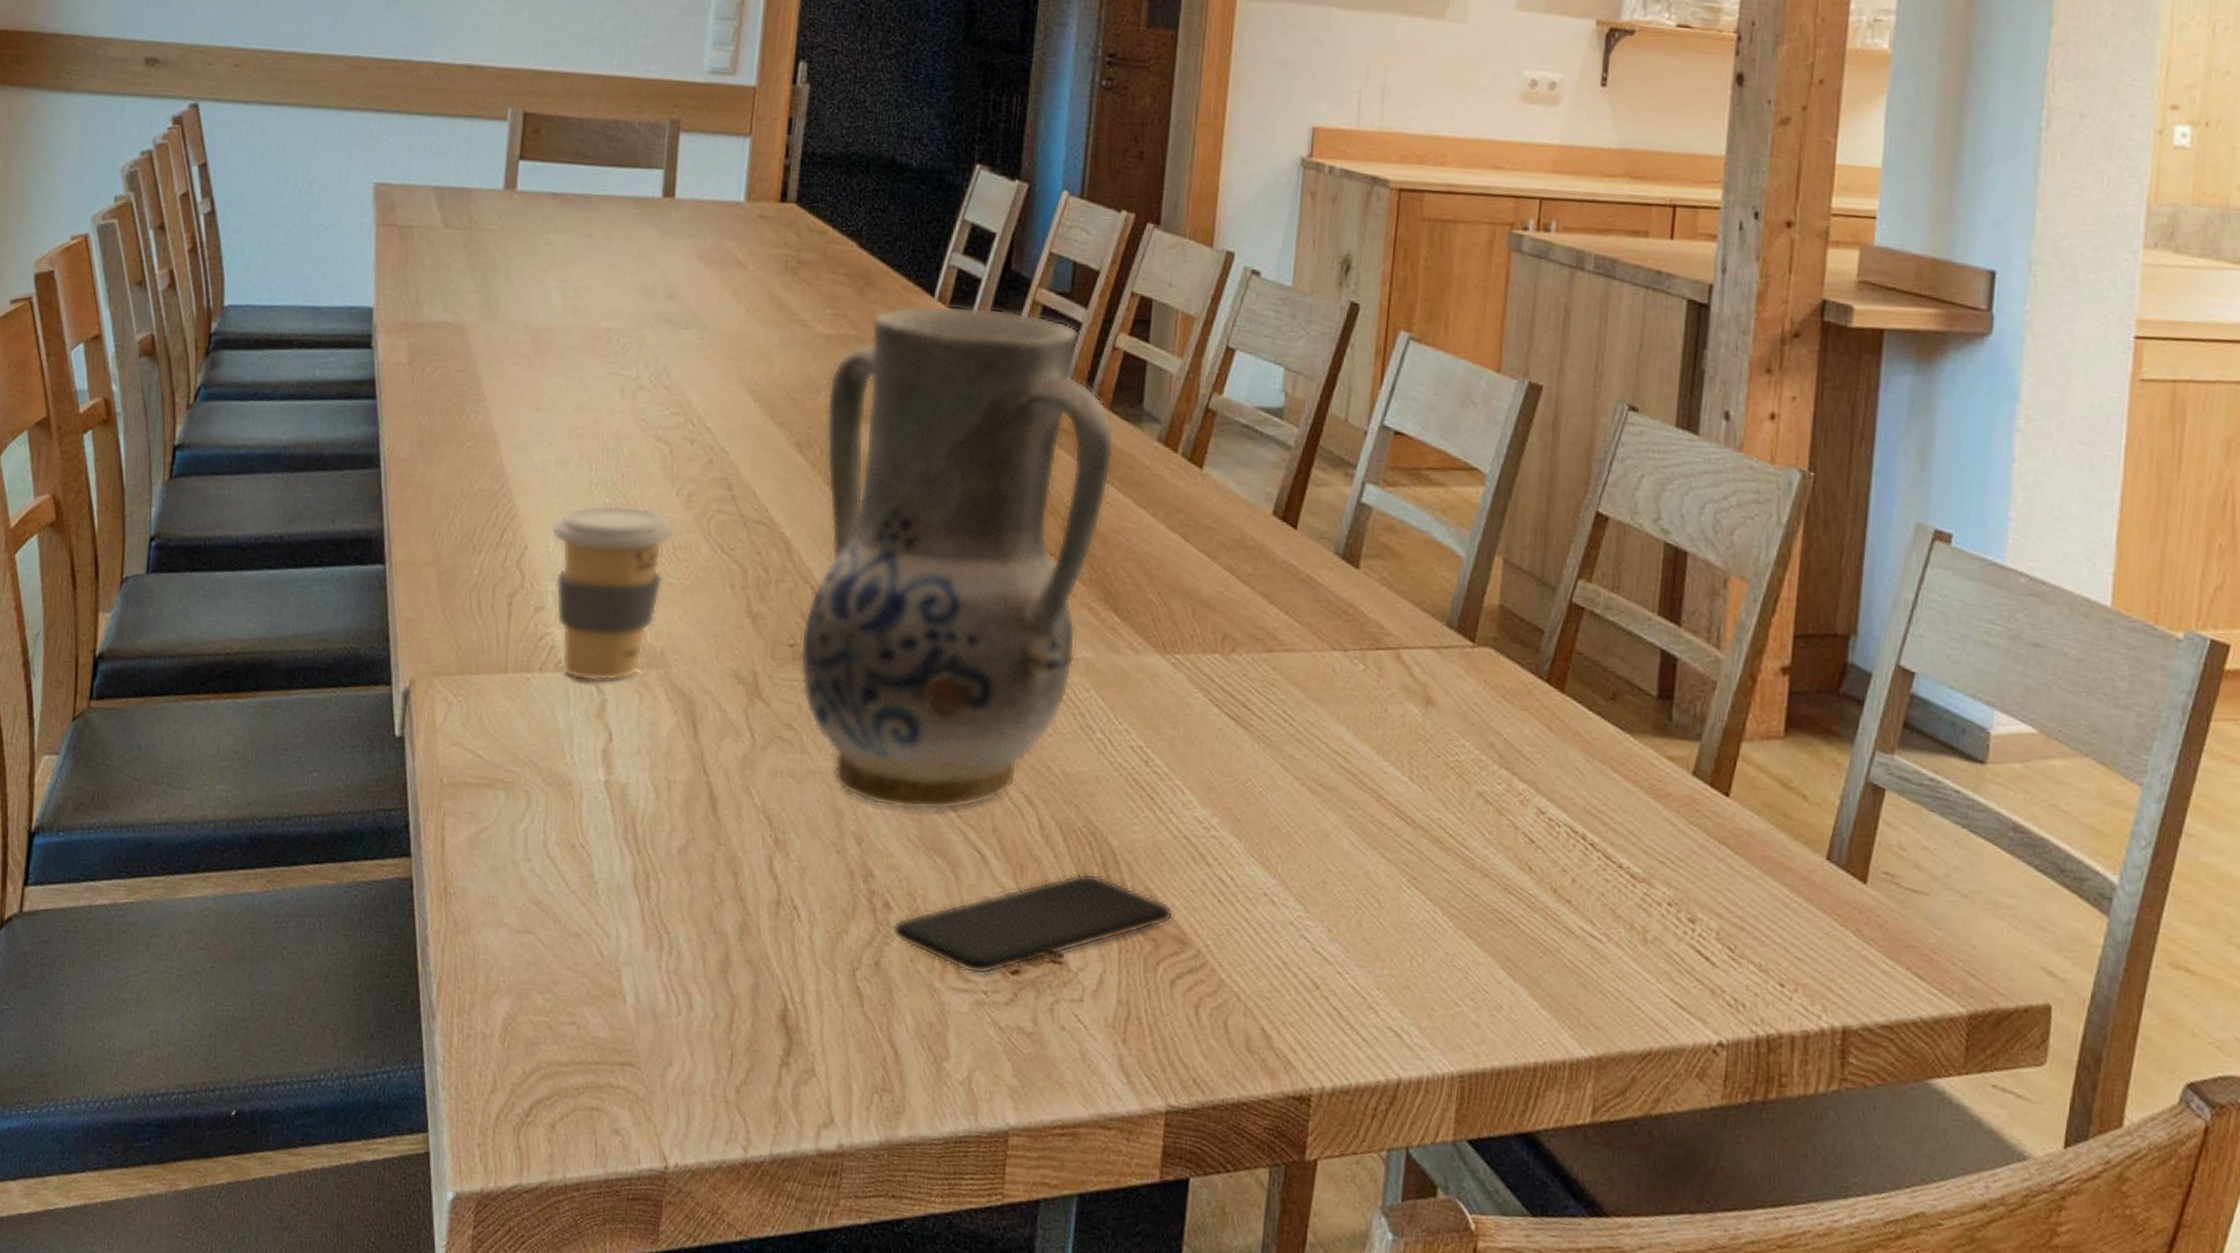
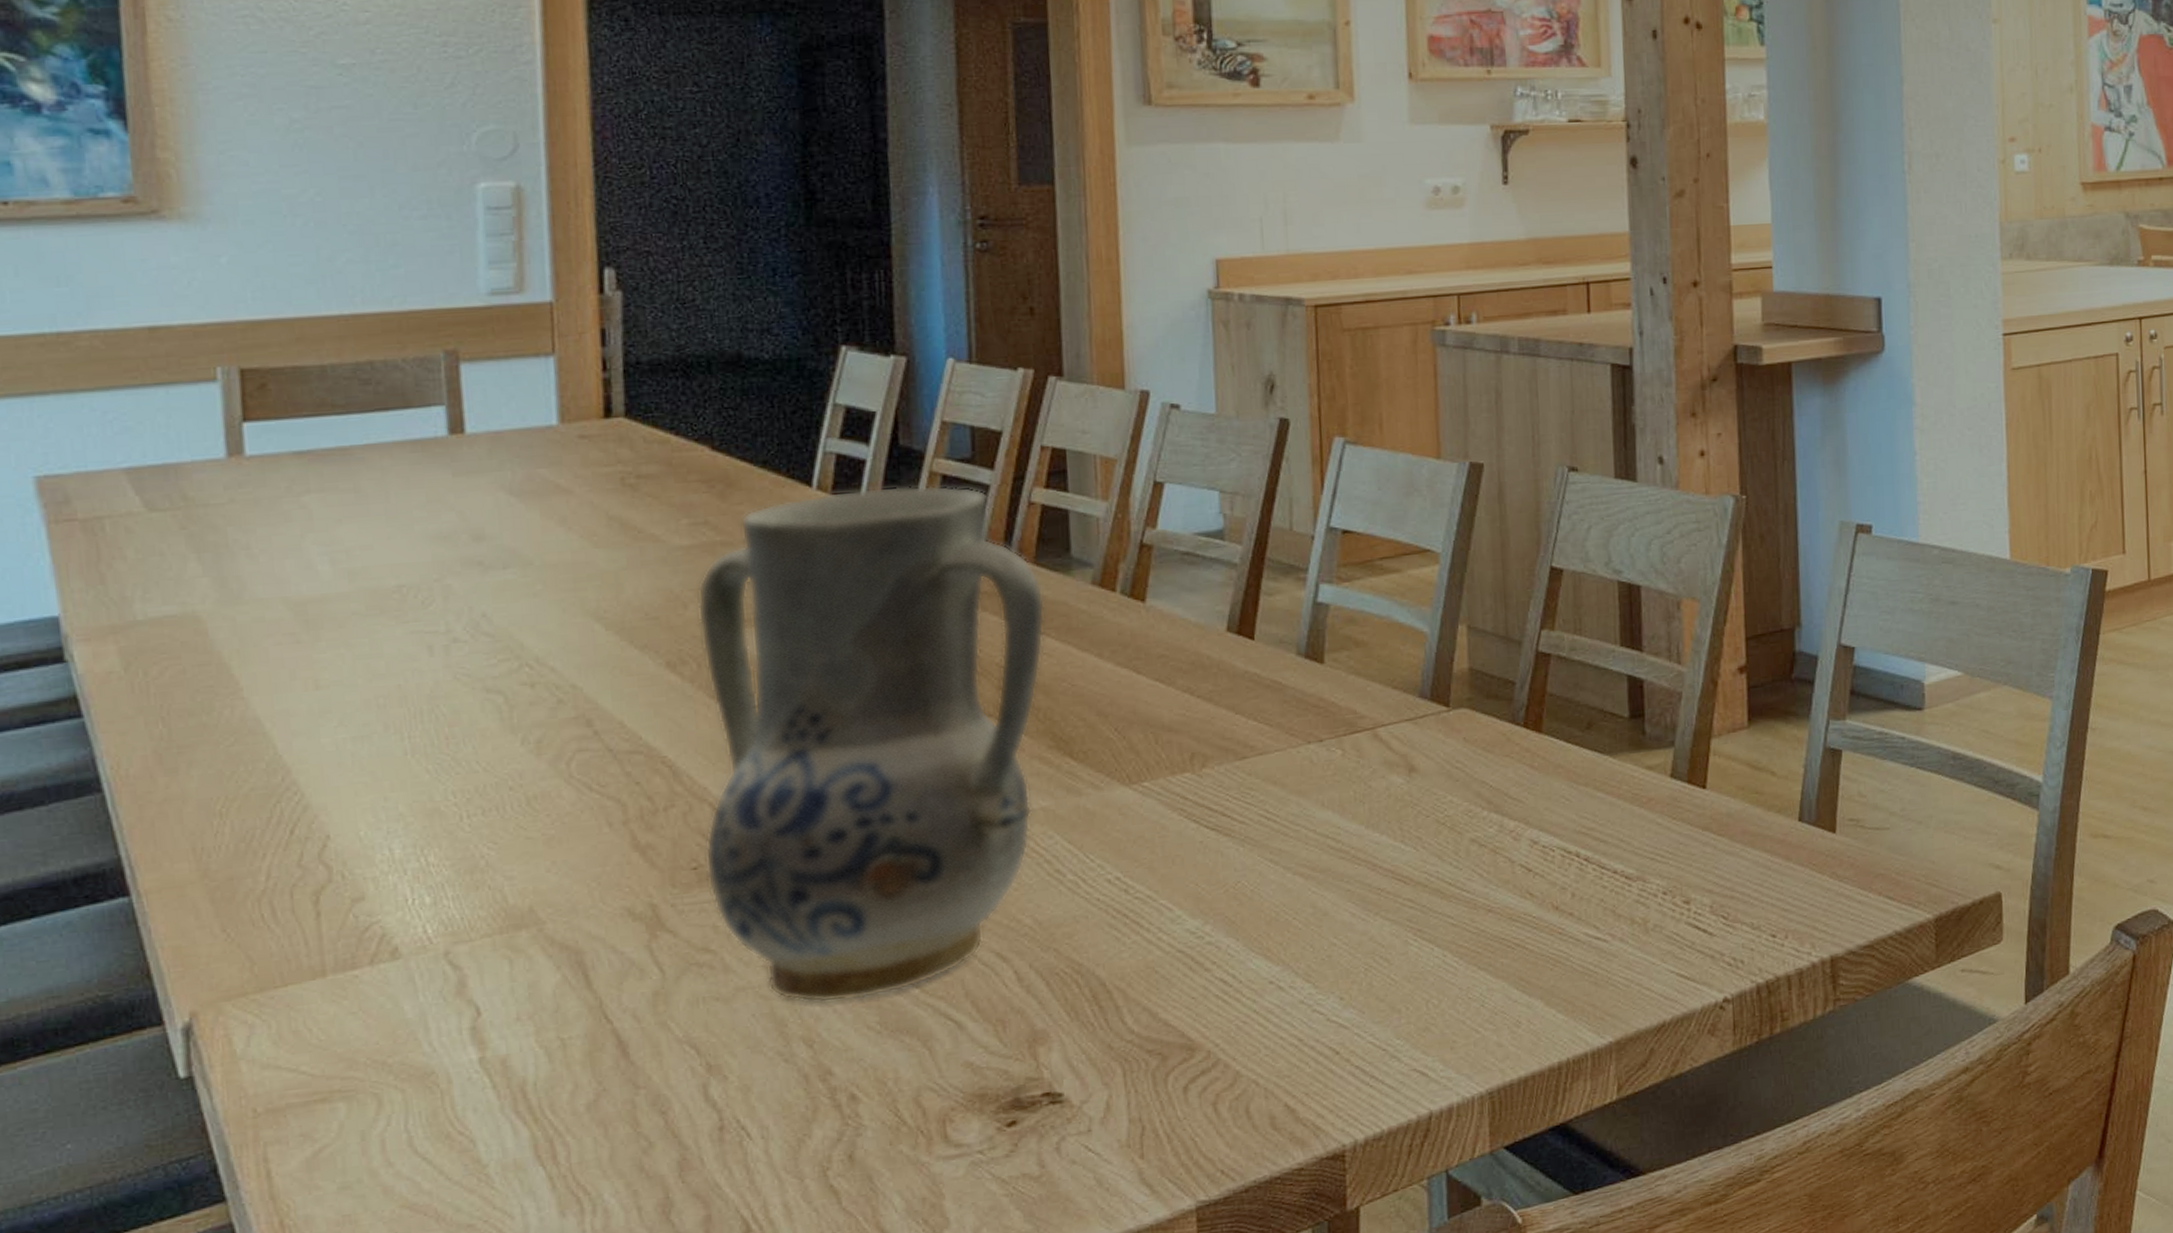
coffee cup: present [551,504,675,682] -> none [359,764,527,963]
smartphone: present [892,872,1174,975] -> none [863,1008,1178,1139]

